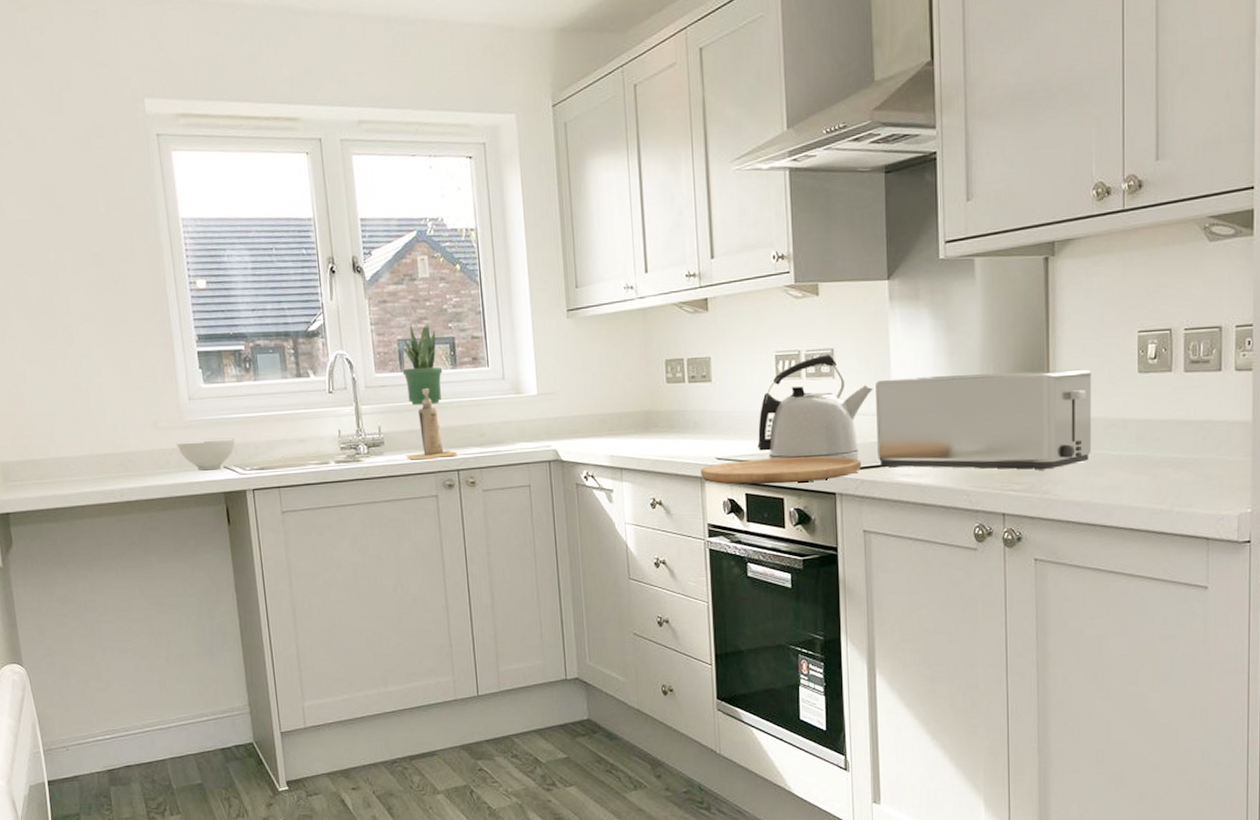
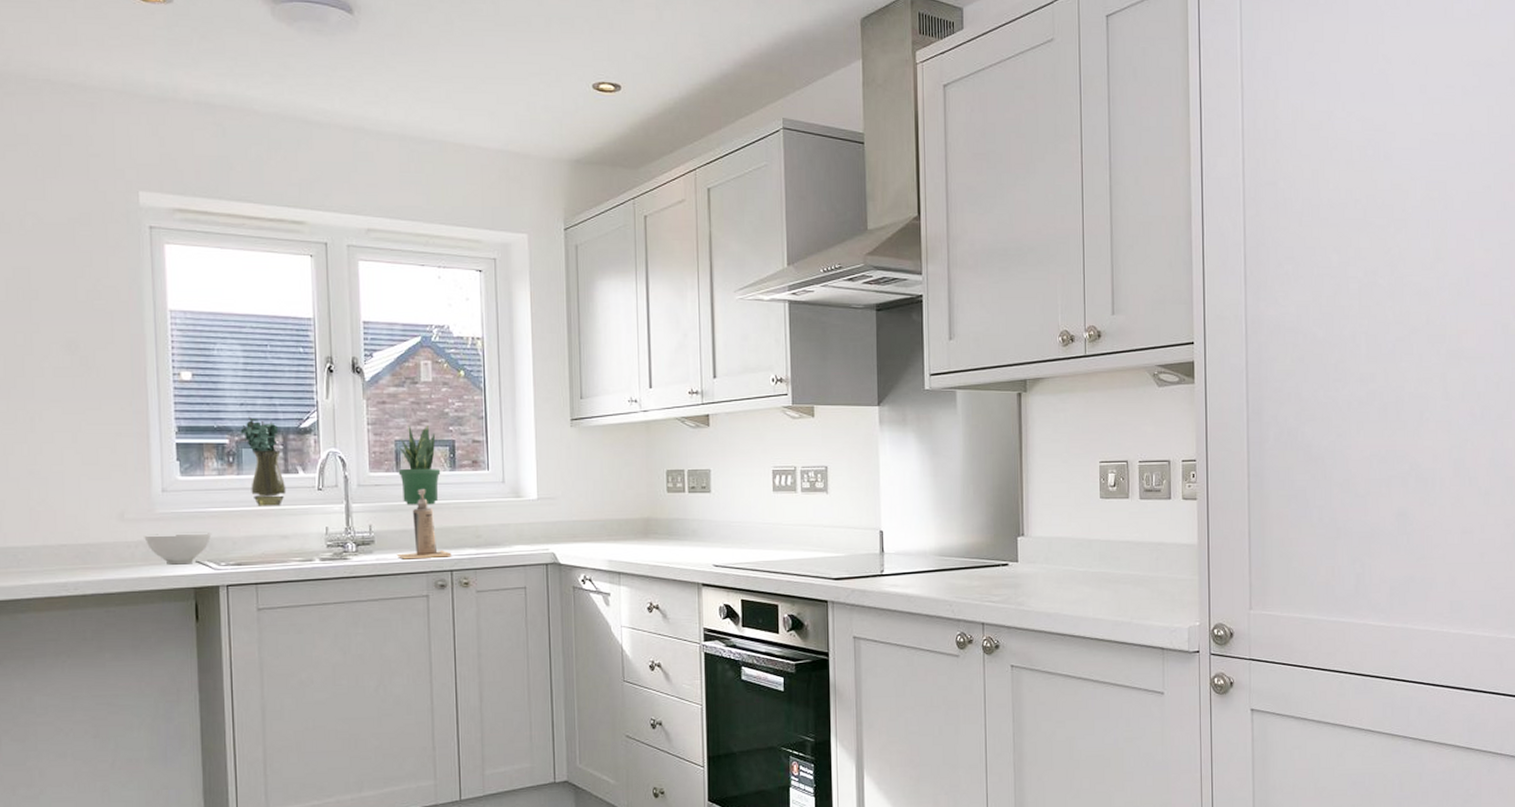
vase: none [254,321,300,411] -> present [240,416,287,506]
cutting board: present [700,456,862,485] -> none [697,566,853,592]
kettle: present [757,355,873,460] -> none [754,472,864,570]
toaster: present [875,369,1092,470] -> none [866,493,1061,584]

